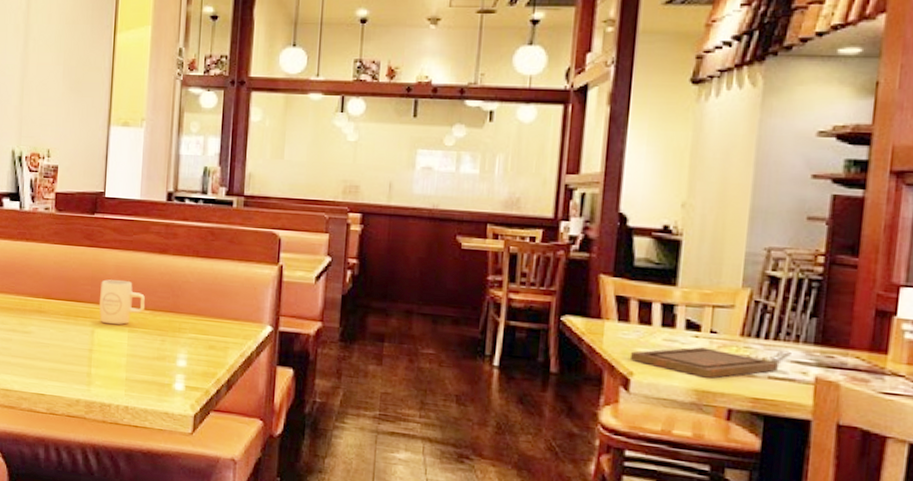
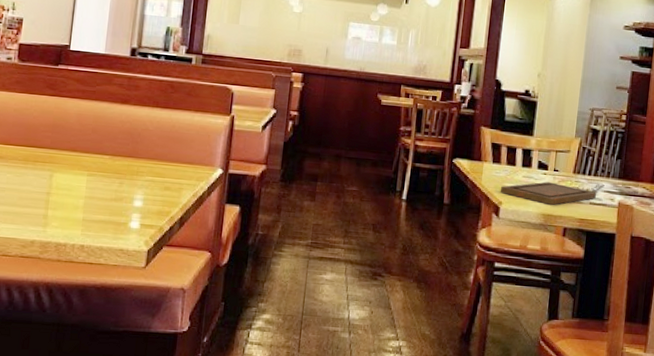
mug: present [99,279,146,325] -> none [58,127,106,169]

